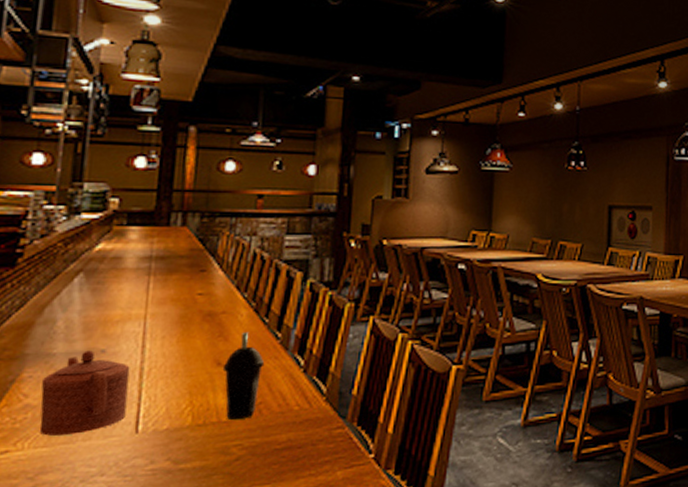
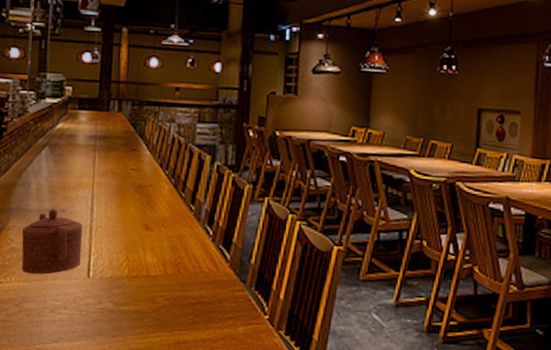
cup: present [222,332,265,421] -> none [150,203,182,276]

